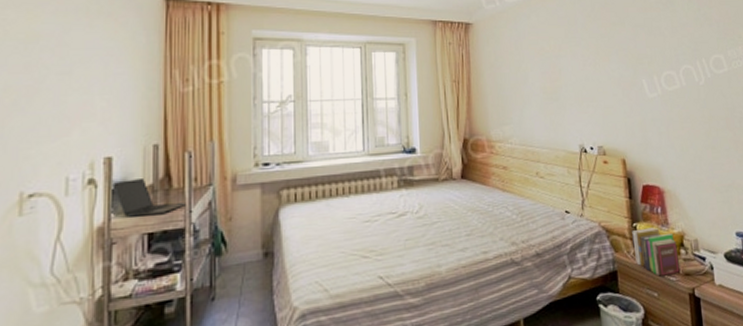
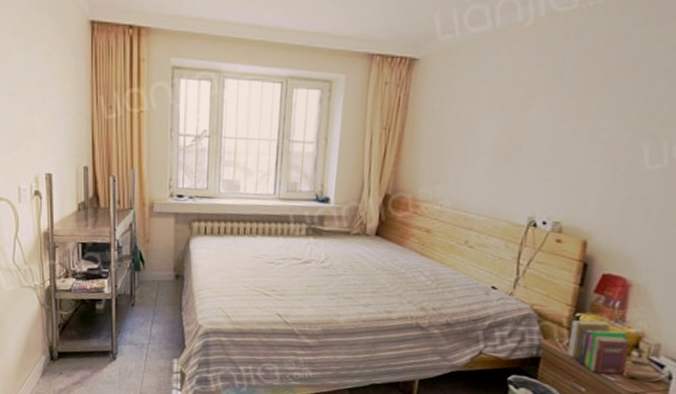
laptop: present [112,179,186,217] -> none [53,195,111,229]

